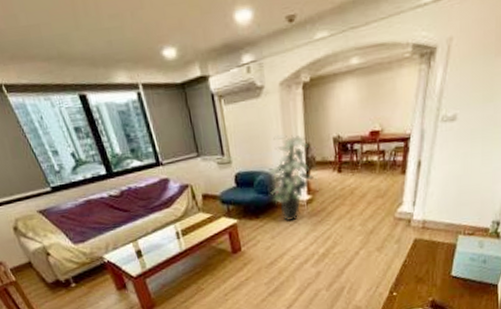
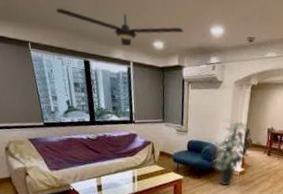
ceiling fan: none [23,18,199,65] -> present [55,8,184,47]

